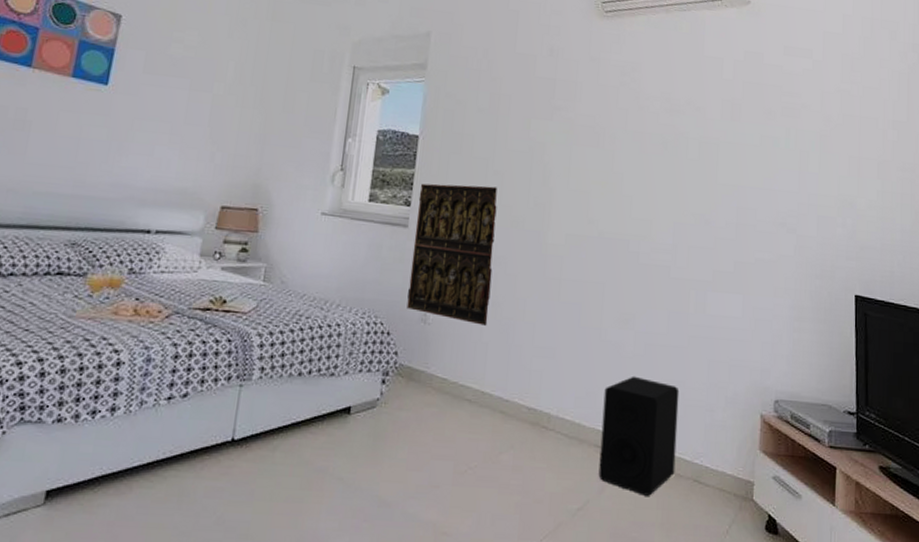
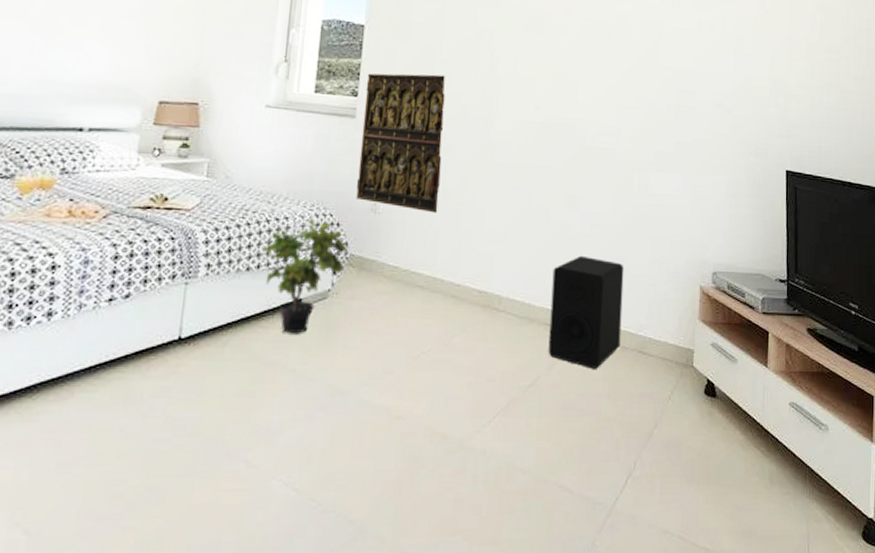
potted plant: none [314,326,398,442] -> present [262,218,349,334]

